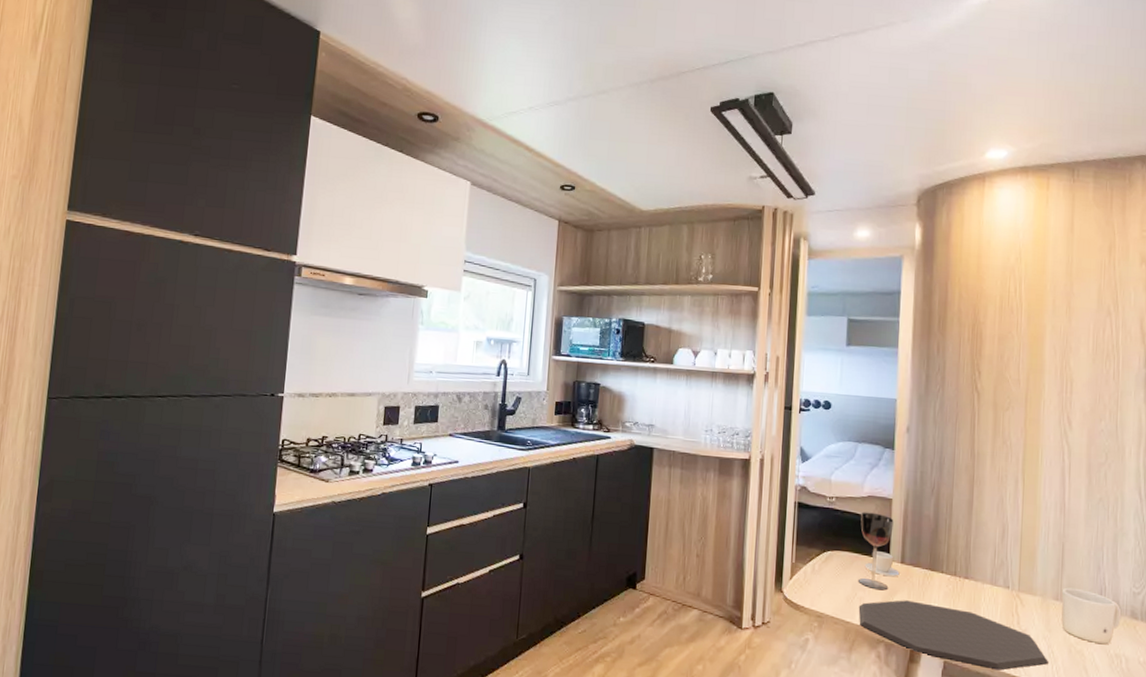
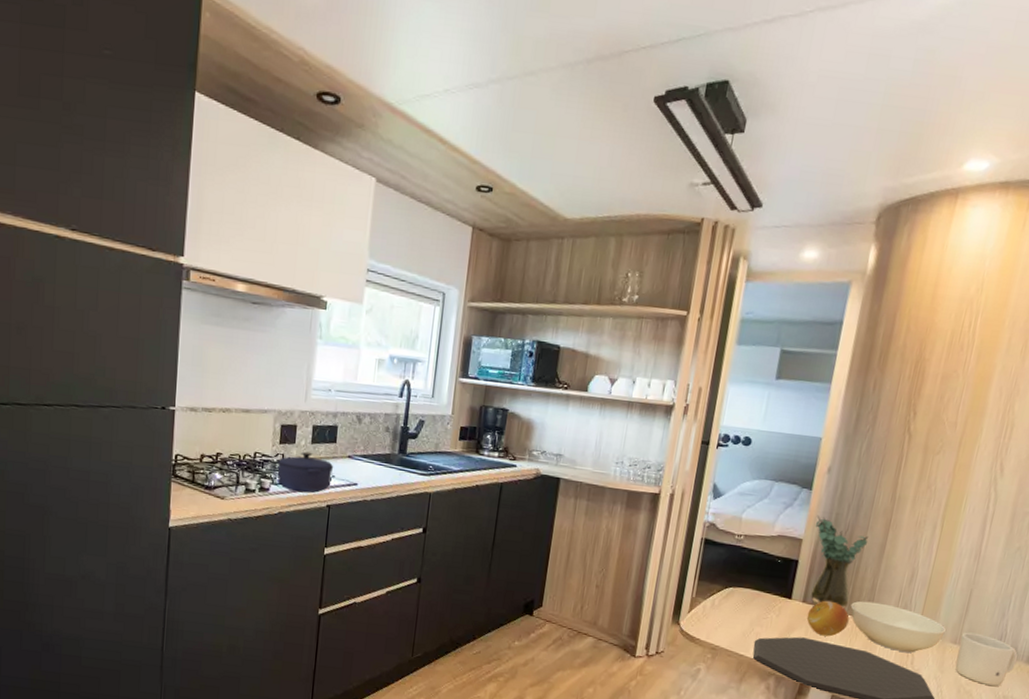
cooking pot: none [381,431,436,473] -> present [277,451,334,494]
wineglass: present [859,512,894,591] -> none [757,551,801,627]
teacup: present [864,551,900,577] -> none [765,590,800,615]
vase: none [902,474,956,568] -> present [810,515,868,609]
fruit: none [907,560,949,599] -> present [806,600,850,637]
bowl: none [948,559,1047,612] -> present [850,601,947,653]

